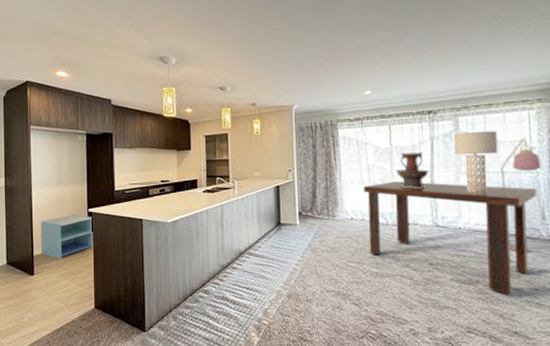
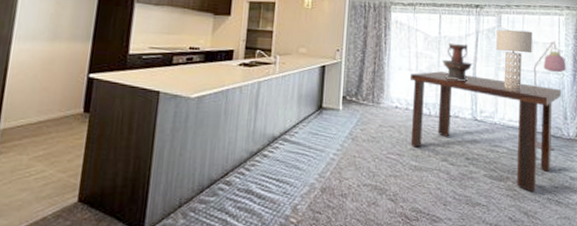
nightstand: present [40,215,93,259] -> none [10,79,94,136]

